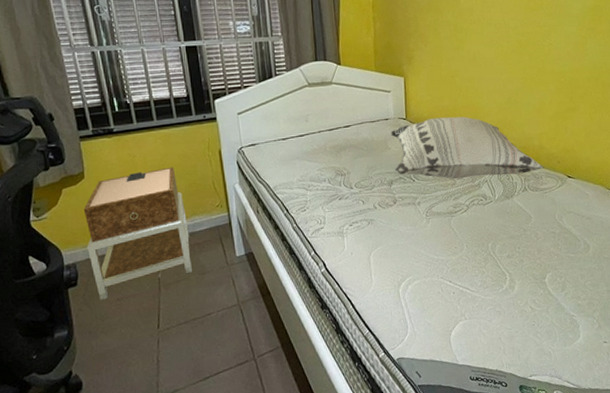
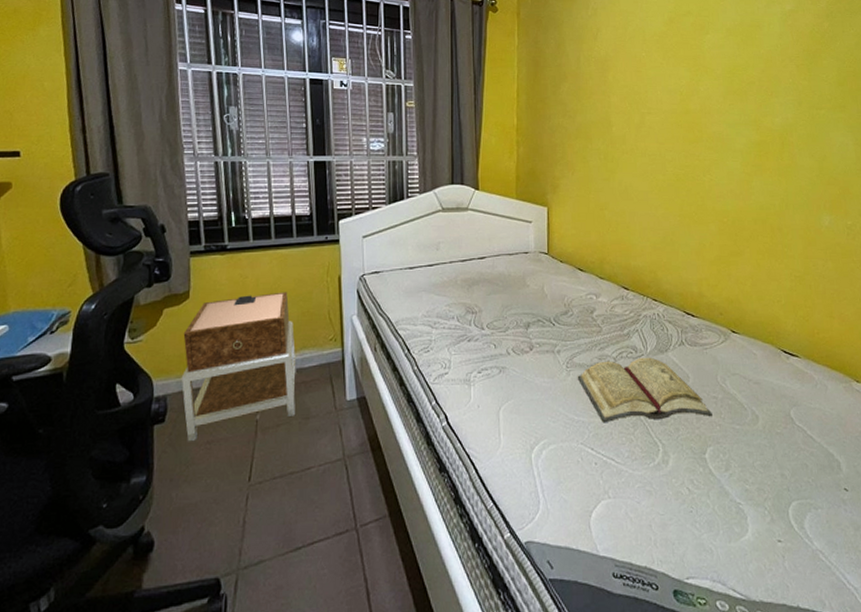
decorative pillow: present [391,116,544,180] -> none [530,254,704,326]
diary: none [436,203,551,260] -> present [578,357,712,423]

